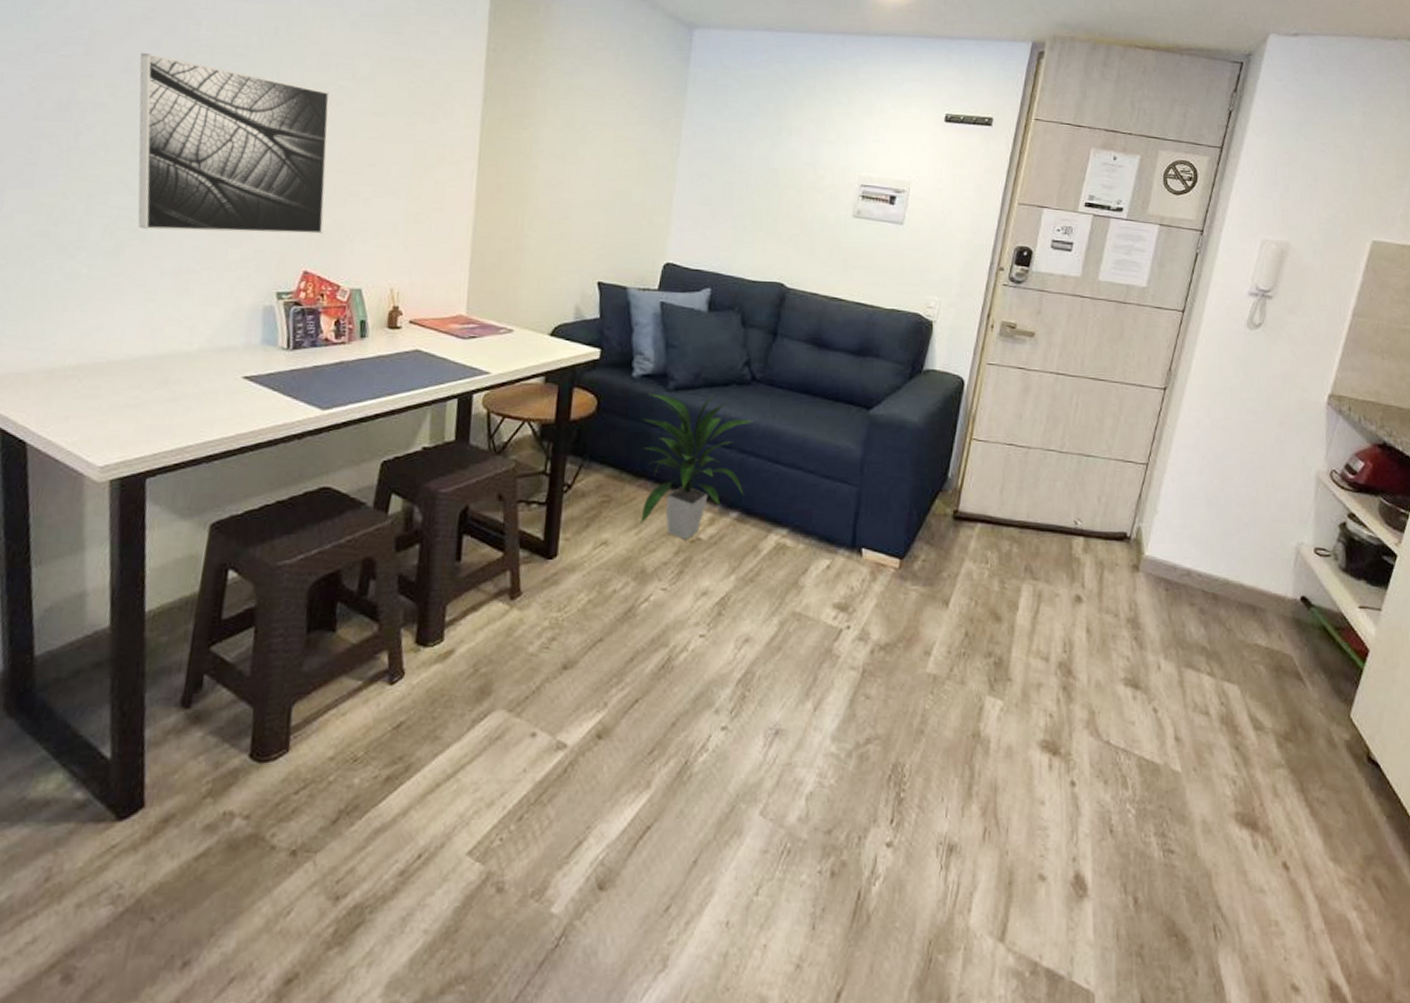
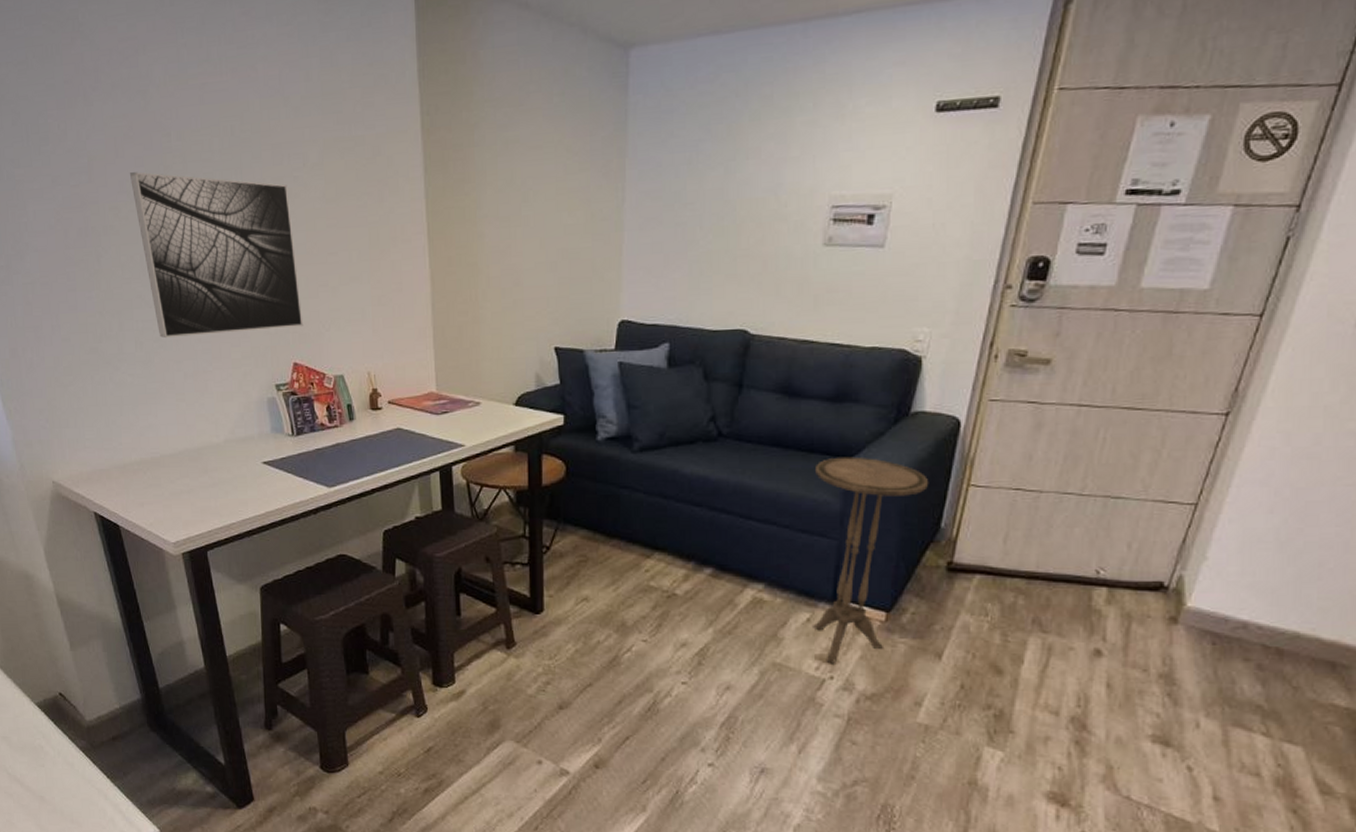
indoor plant: present [640,392,753,539] -> none [611,452,722,595]
side table: none [832,407,937,613] -> present [813,456,928,664]

